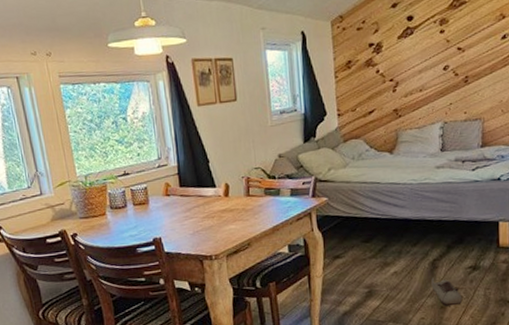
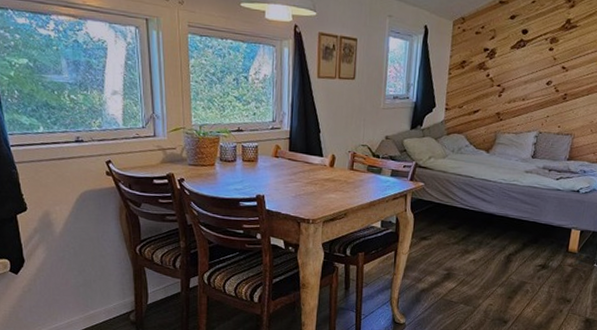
shoe: present [431,277,463,306] -> none [503,270,529,298]

